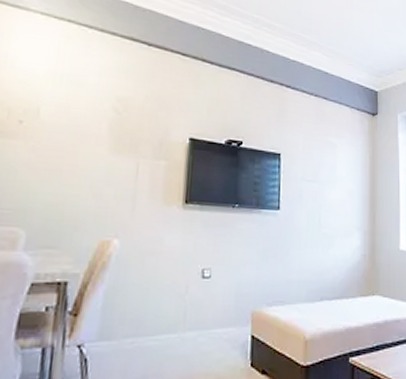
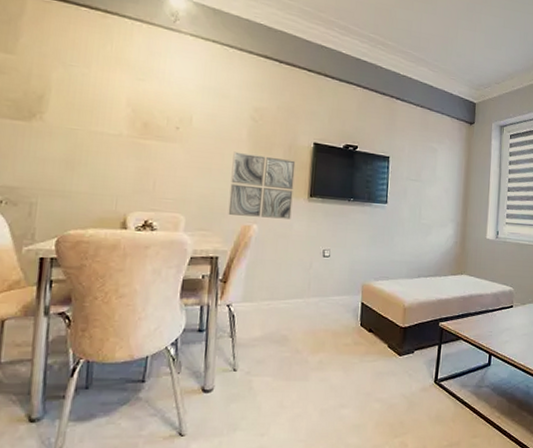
wall art: none [81,149,168,232] -> present [228,151,296,219]

